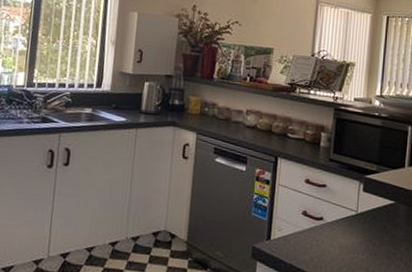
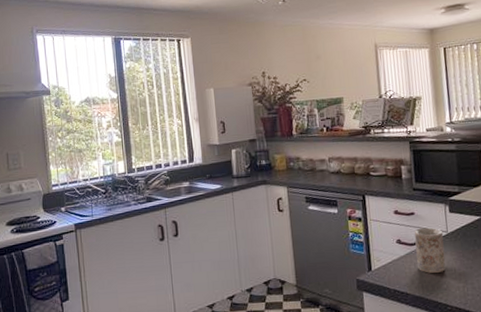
mug: none [320,202,353,254] -> present [414,227,446,273]

